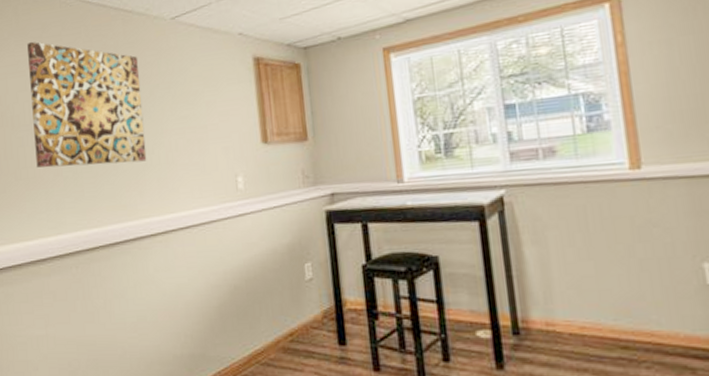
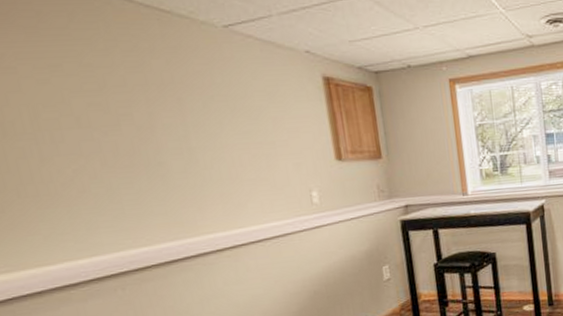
wall art: present [27,41,147,168] -> none [14,31,205,184]

